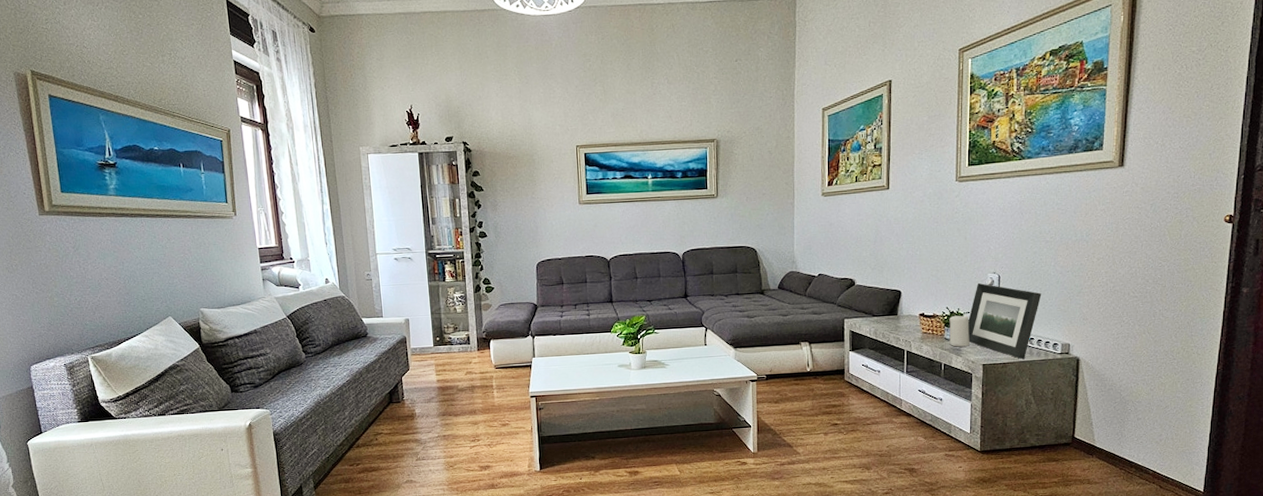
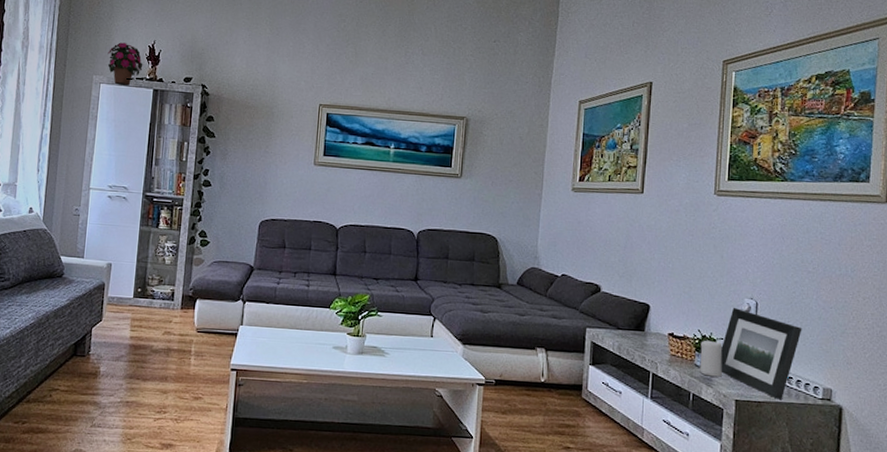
potted flower: none [369,111,405,154] -> present [107,42,143,87]

